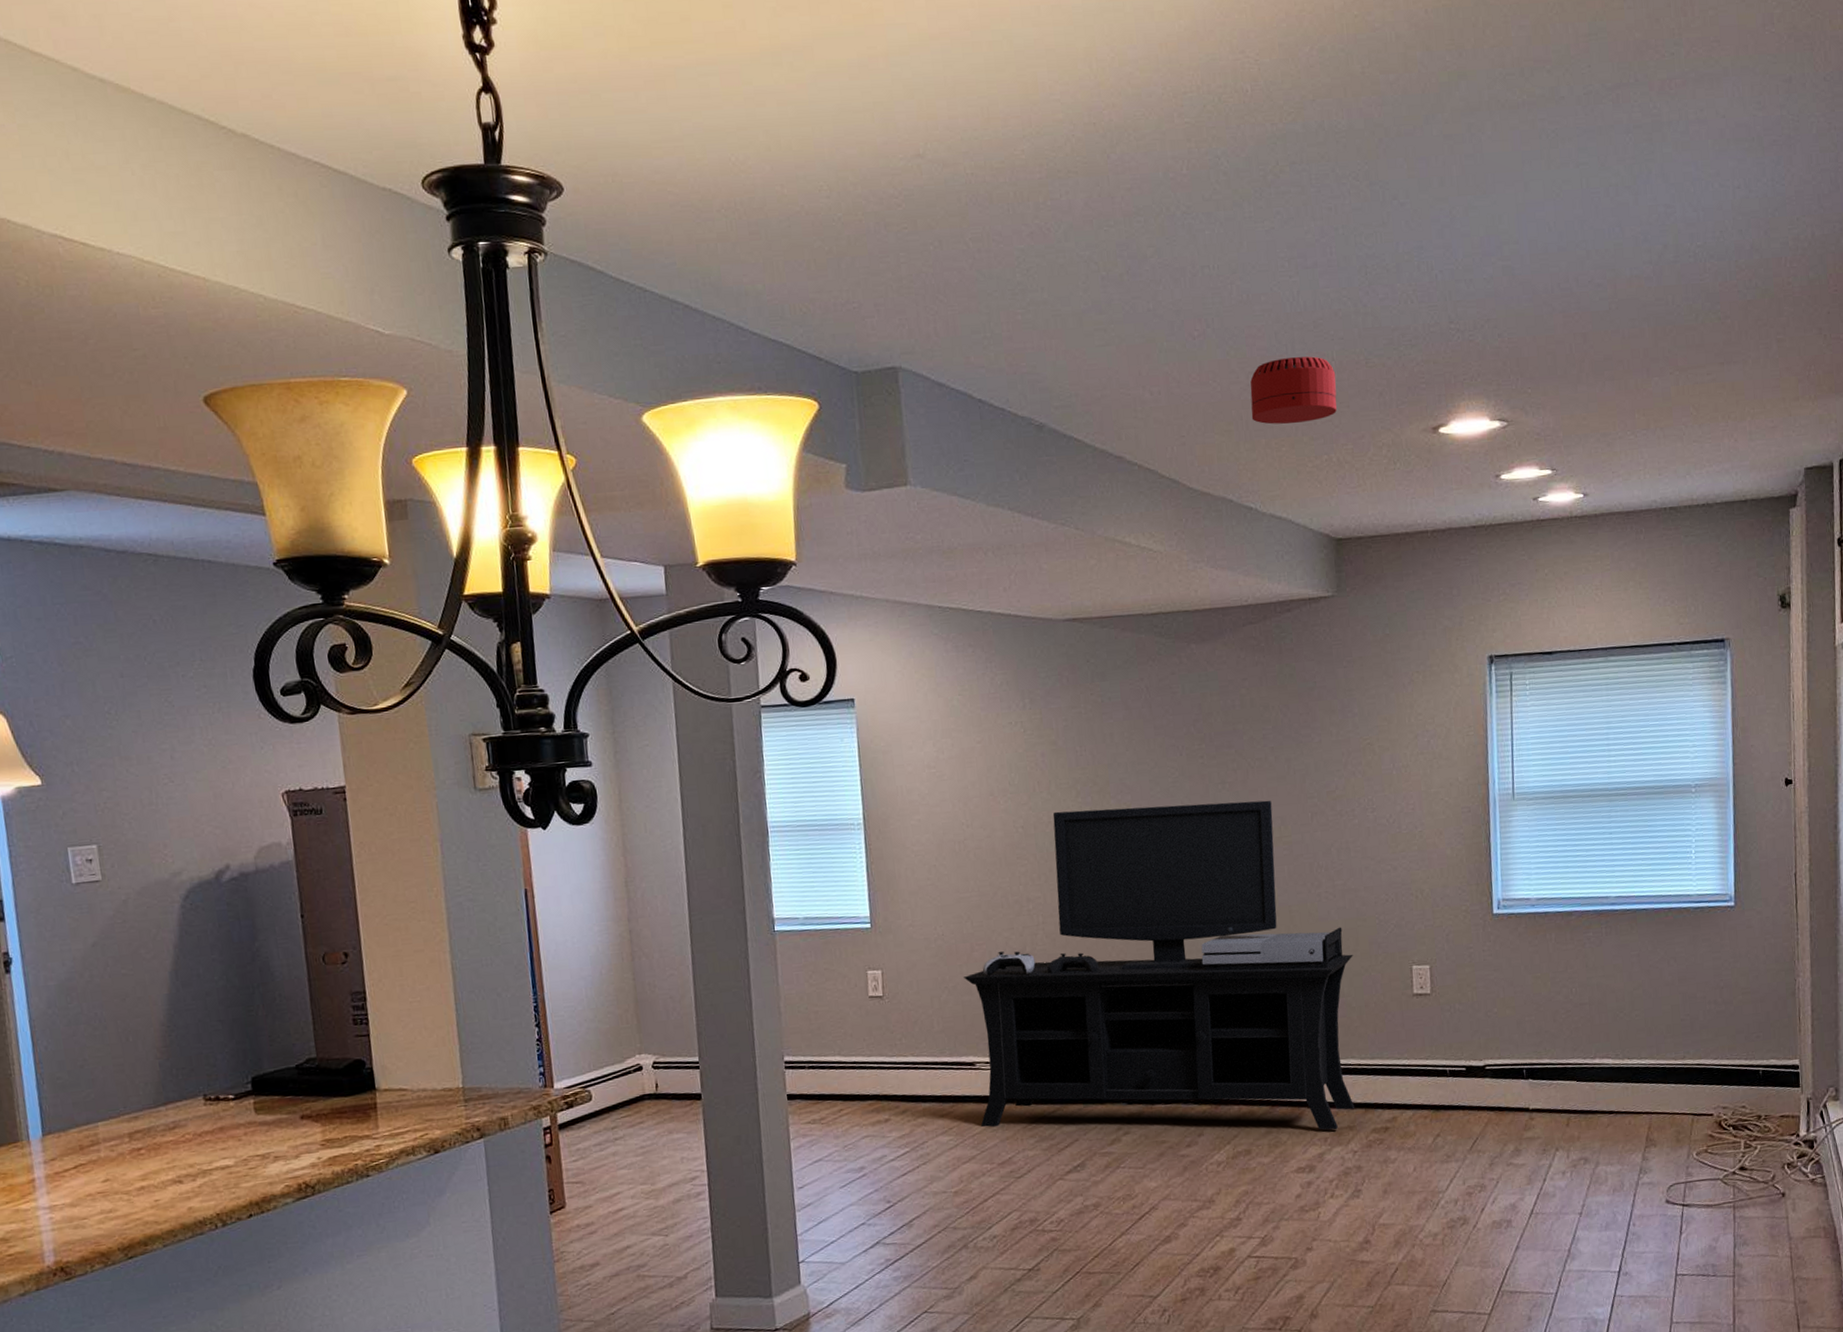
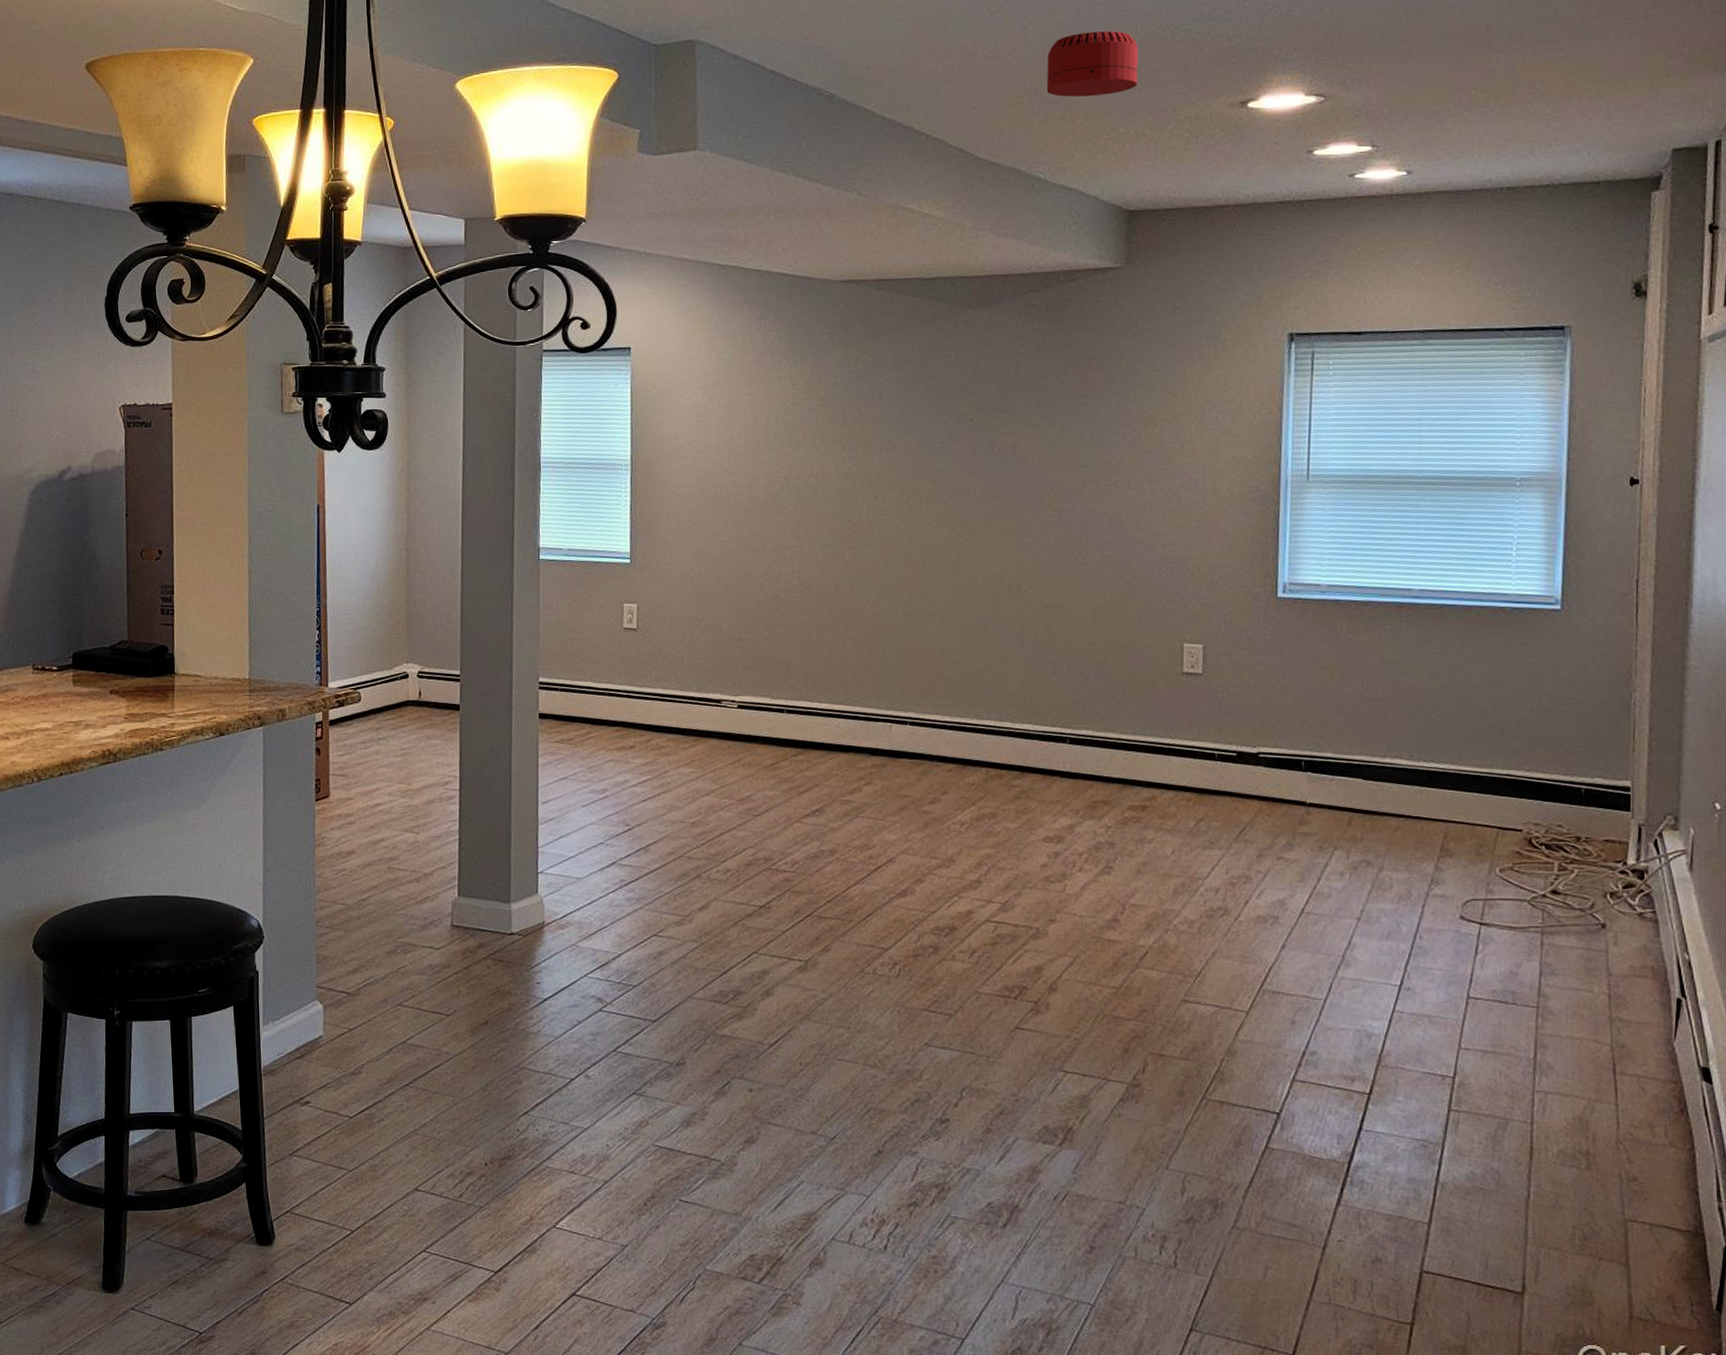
media console: present [964,800,1355,1130] -> none [716,464,1119,803]

